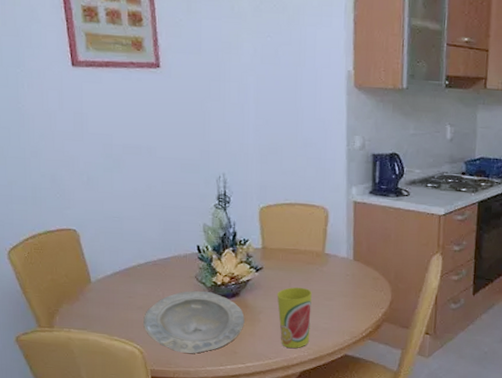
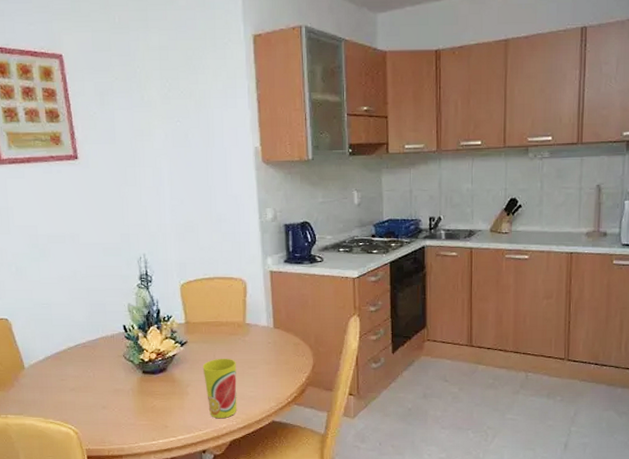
plate: present [144,290,245,354] -> none [76,368,173,430]

